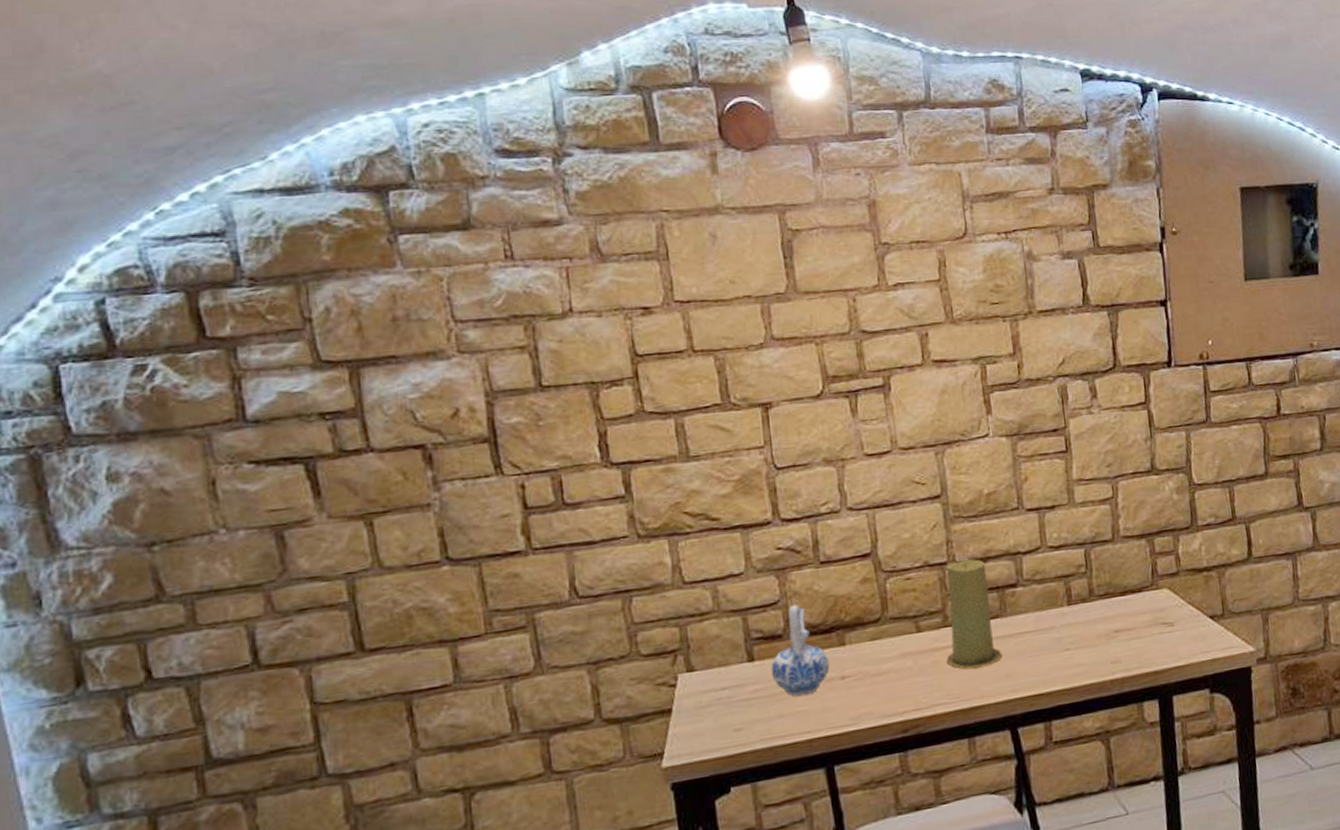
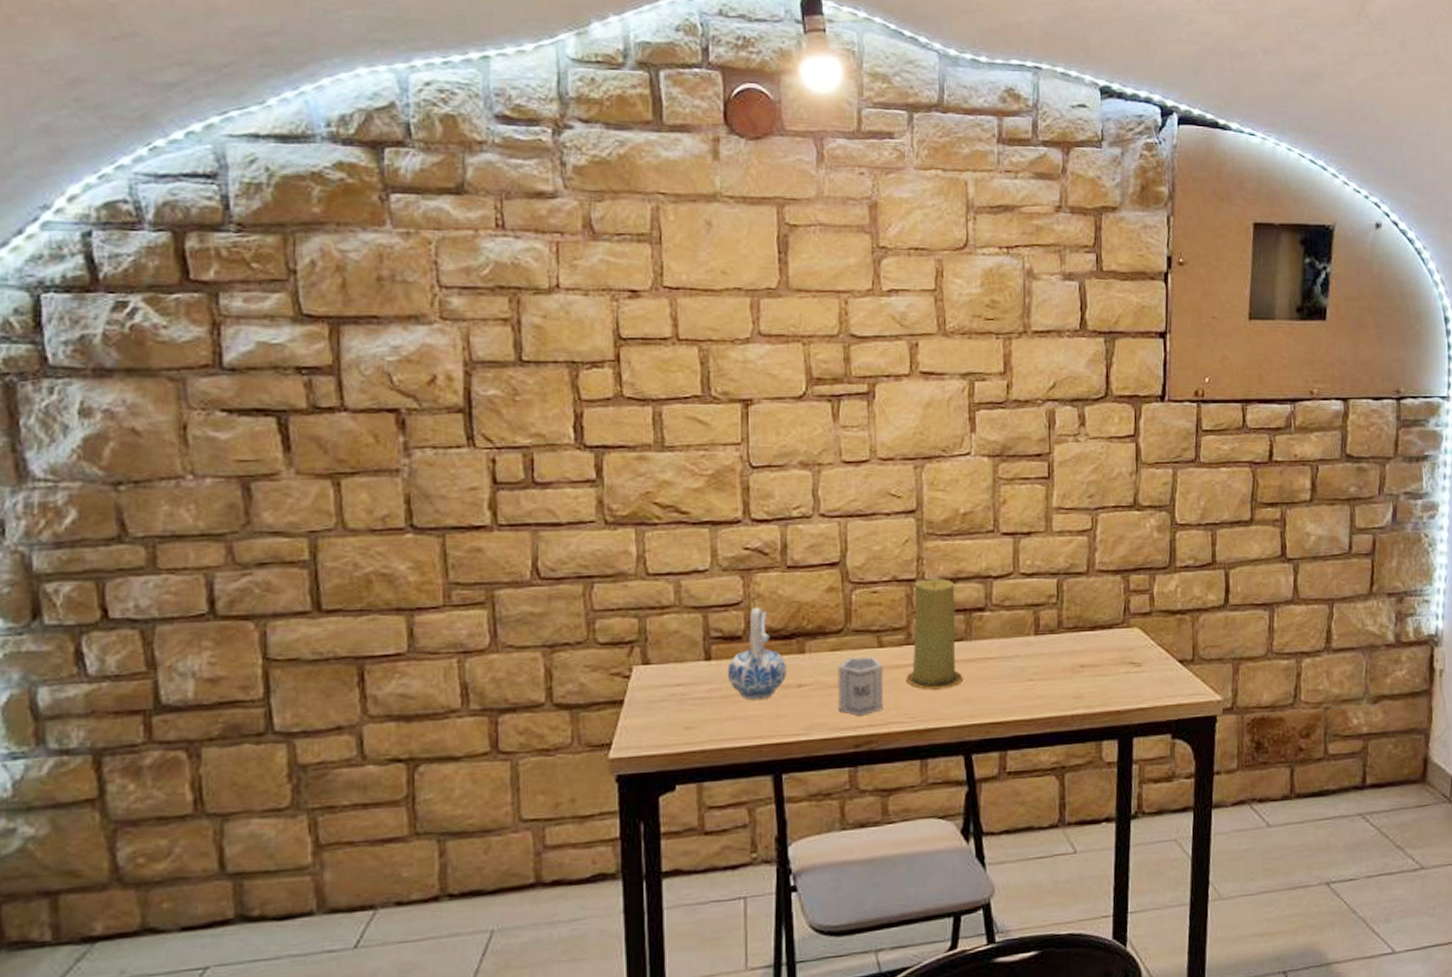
cup: none [879,642,927,703] -> present [838,656,884,717]

